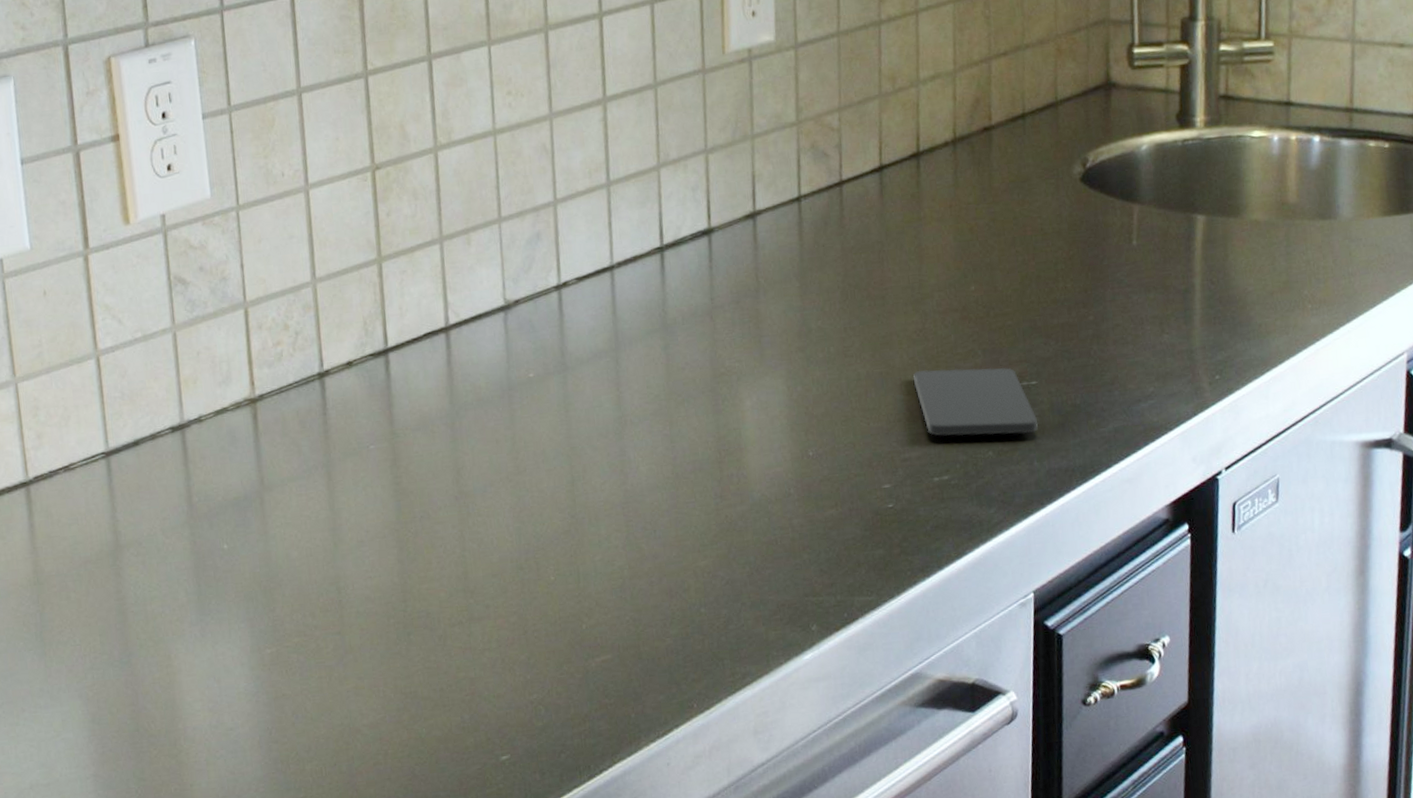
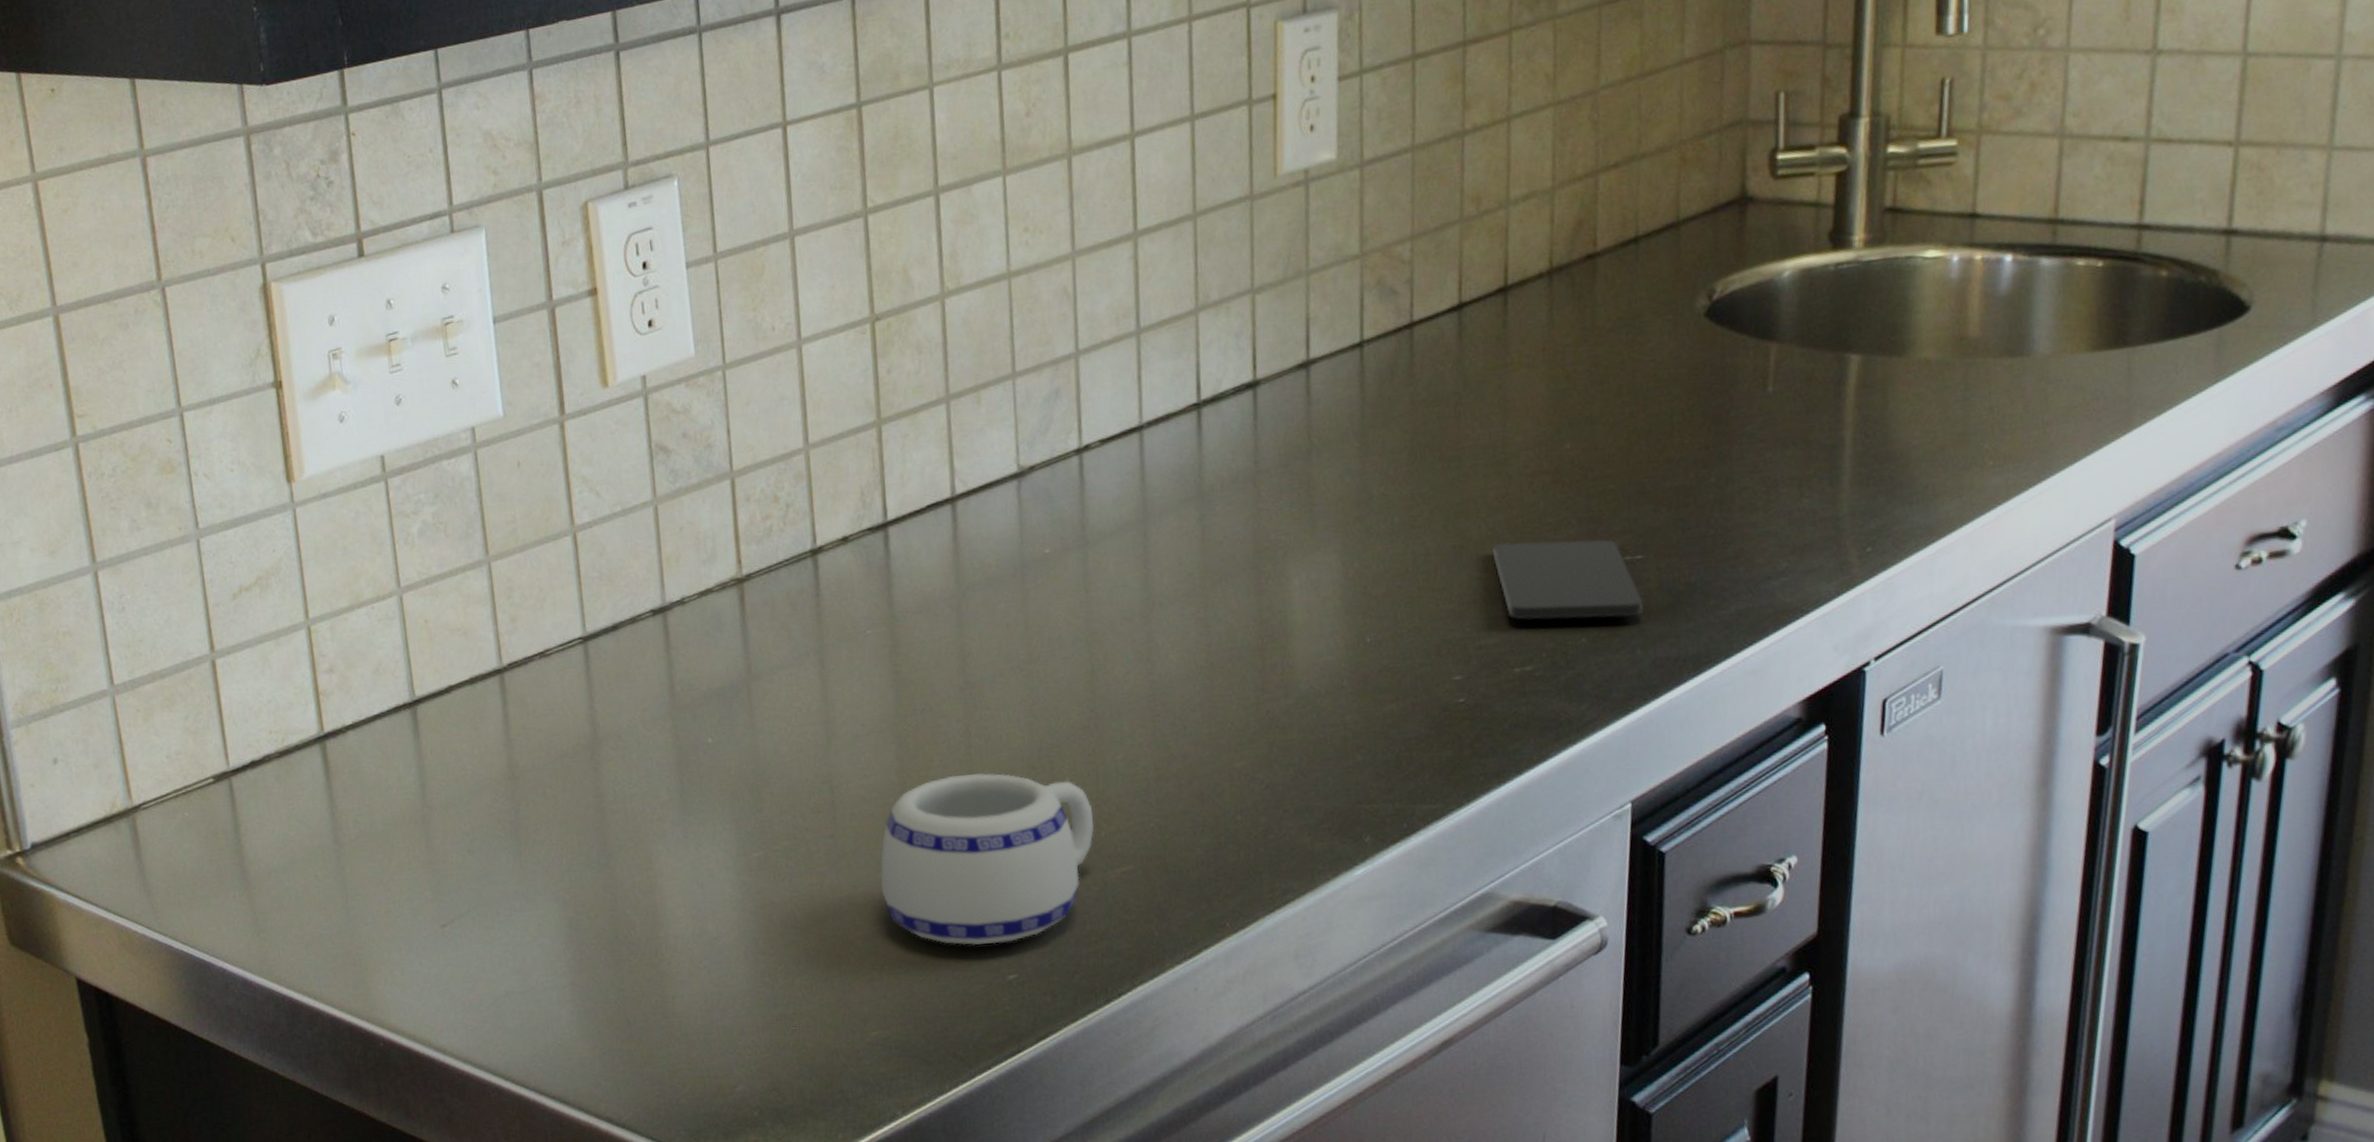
mug: none [383,573,576,730] -> present [880,772,1094,945]

